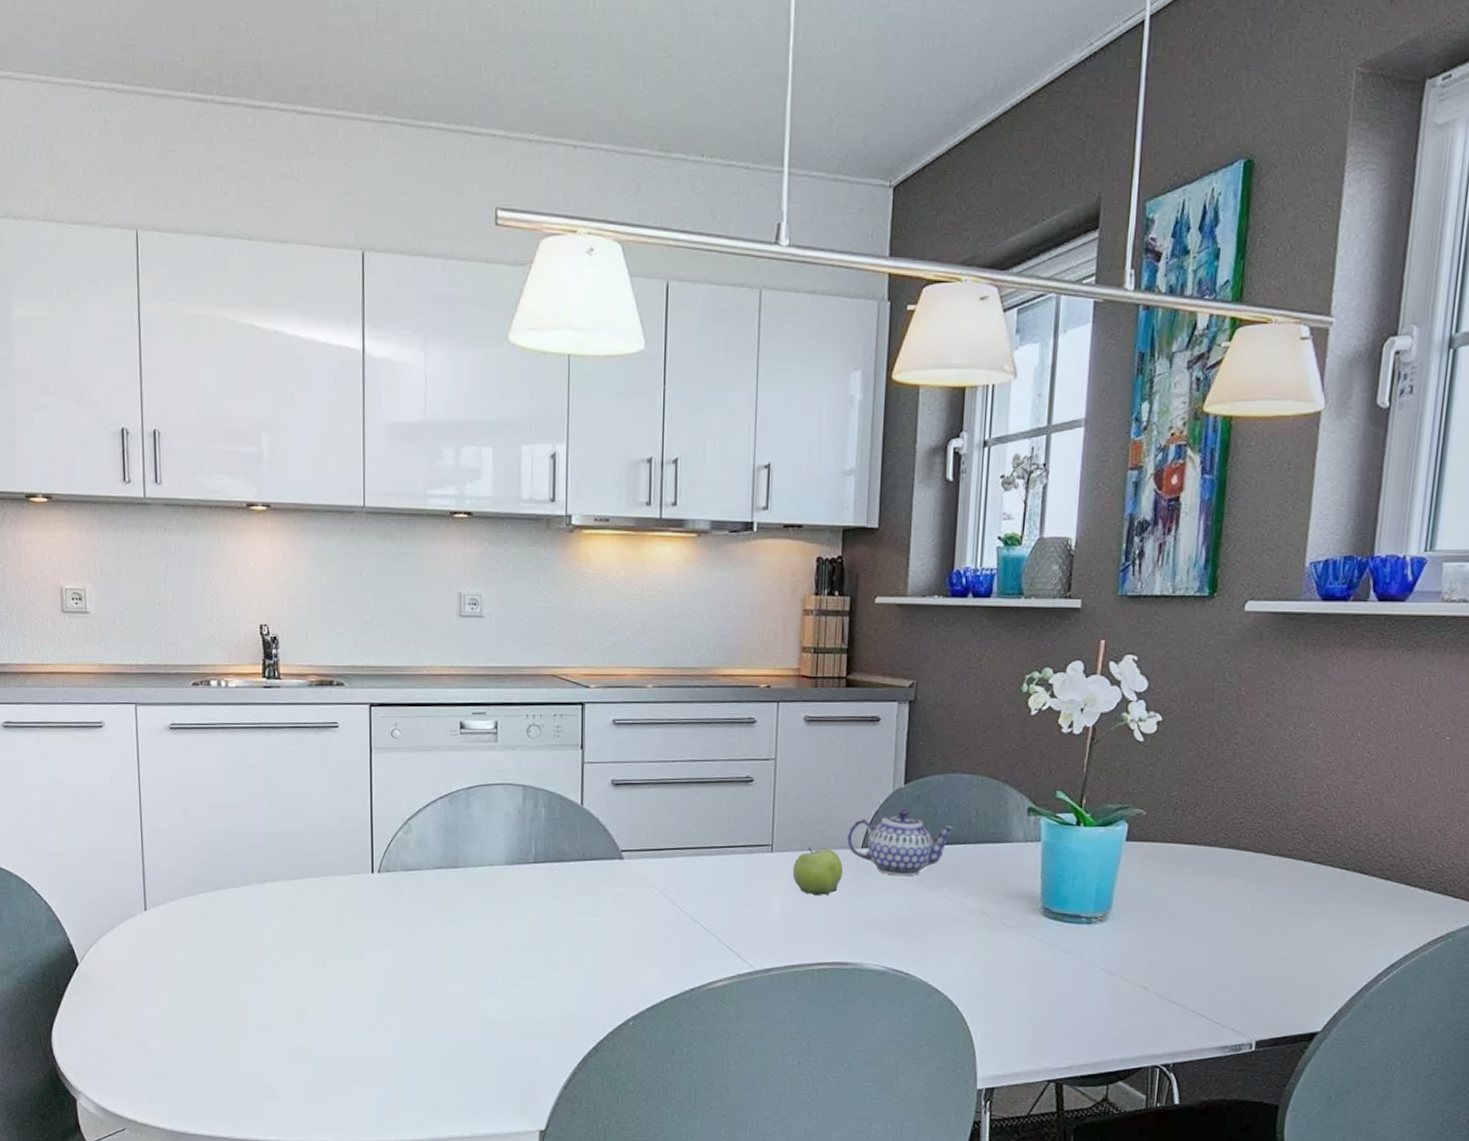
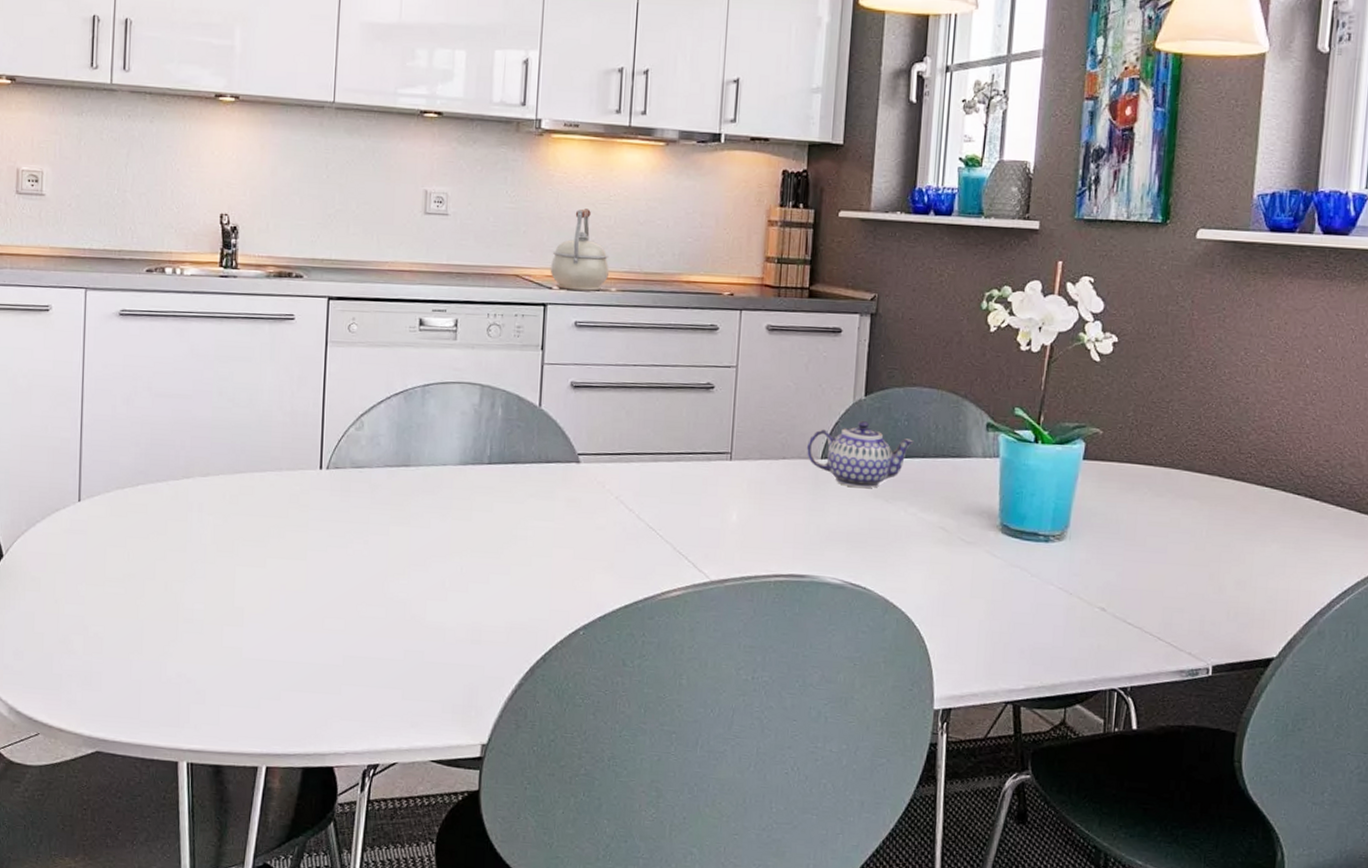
kettle: none [586,605,646,688] -> present [550,208,610,291]
fruit: present [792,847,843,896] -> none [751,456,802,506]

